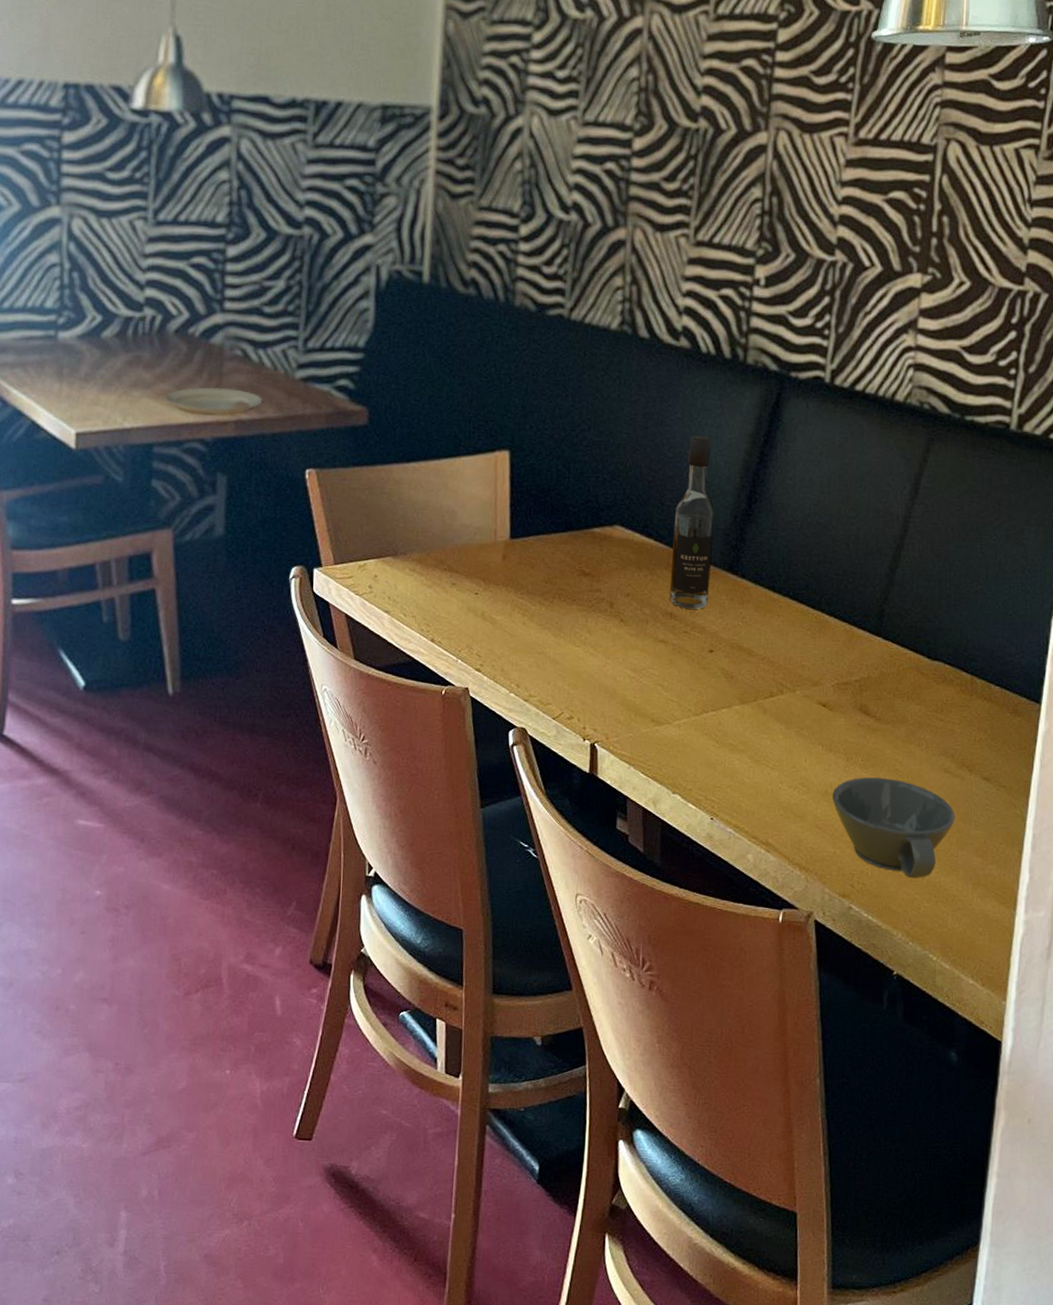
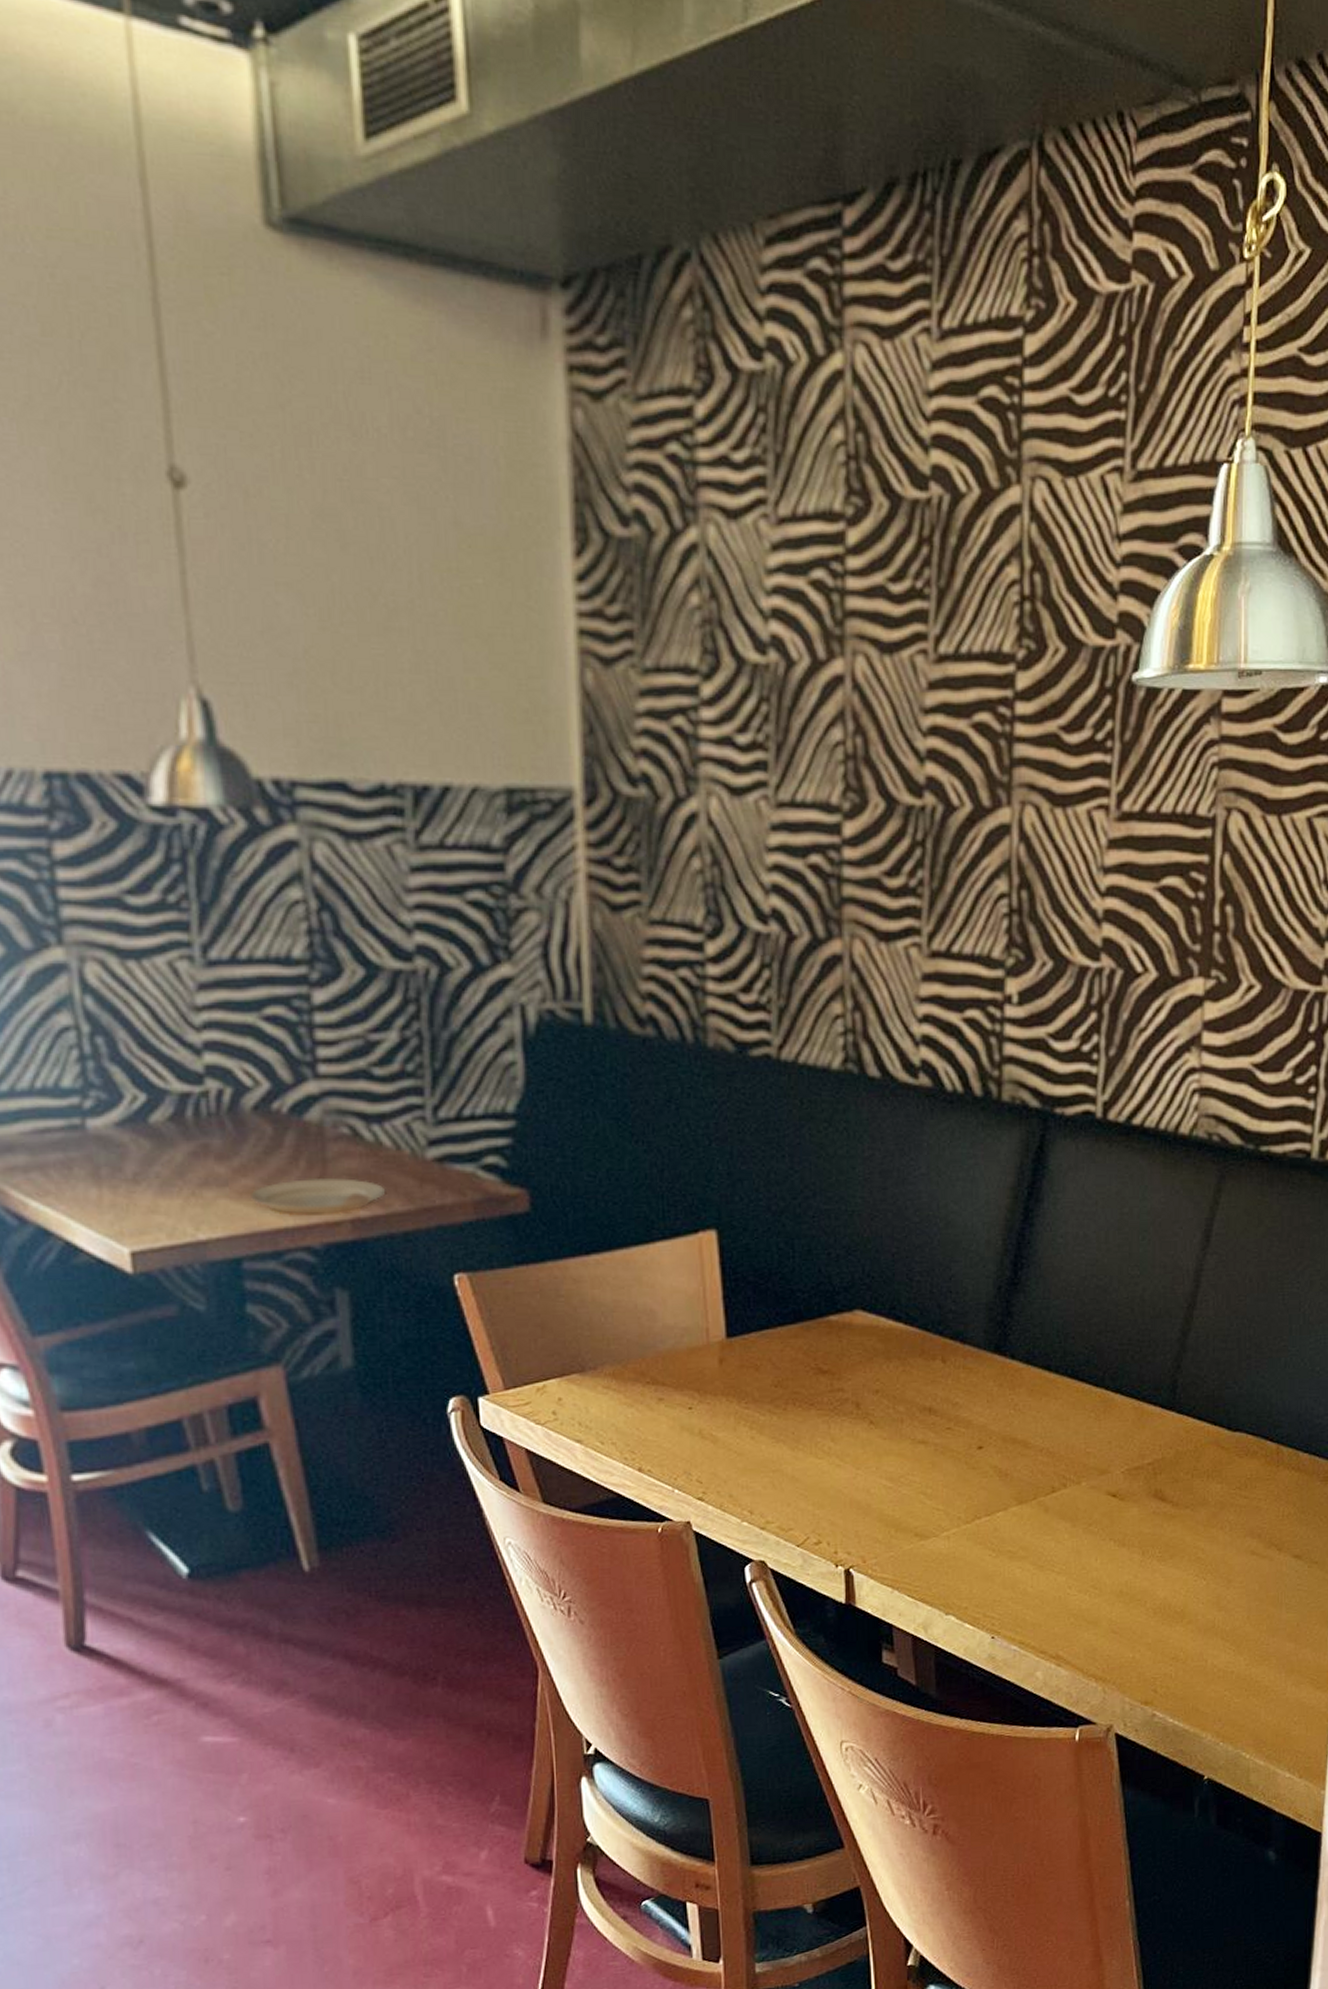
bottle: present [669,435,715,609] -> none [926,1193,975,1401]
cup: present [832,777,956,879] -> none [1128,1568,1265,1675]

